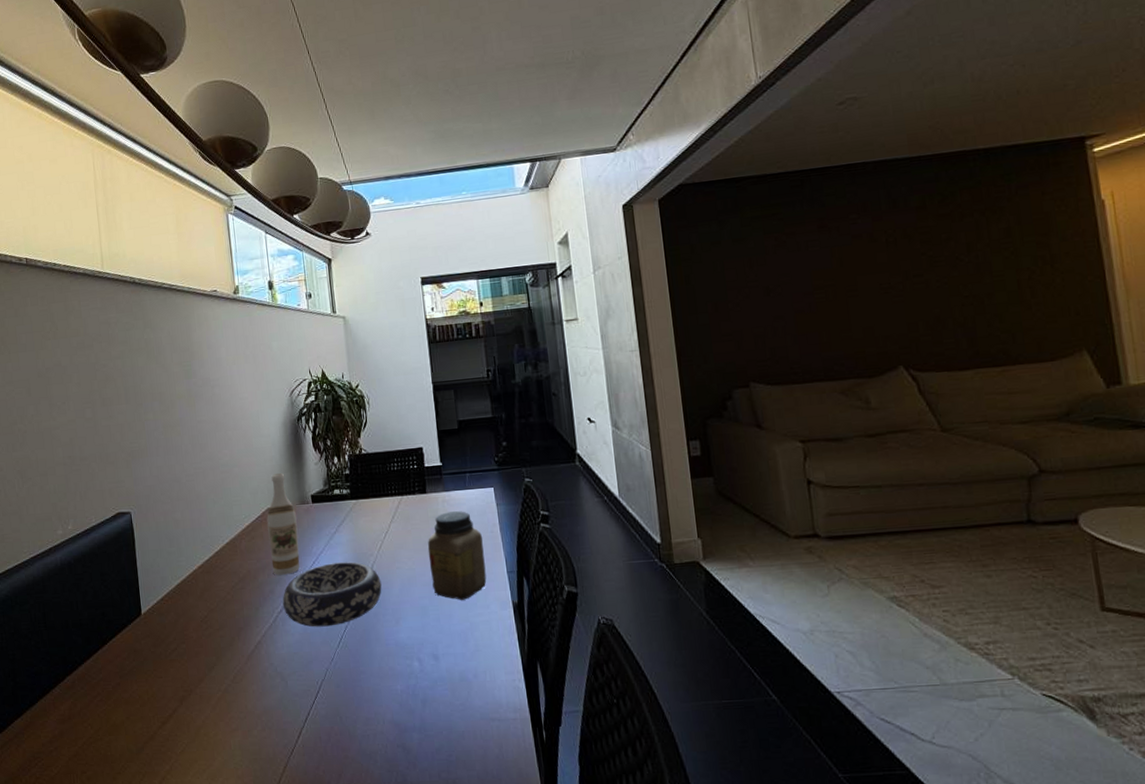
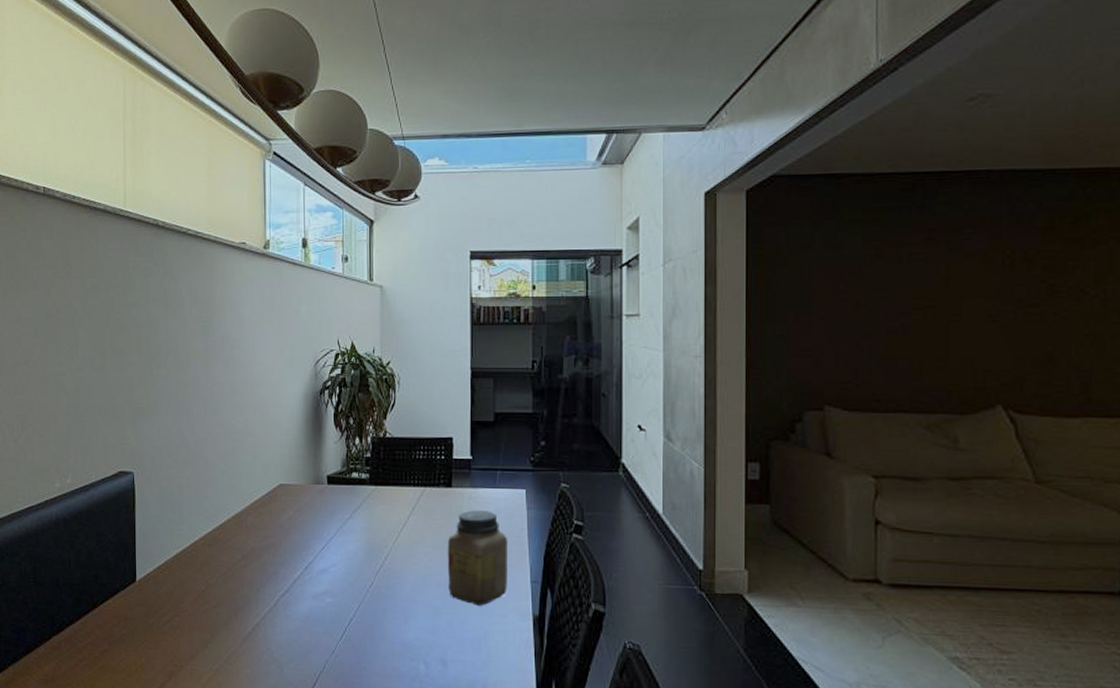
wine bottle: present [267,473,300,575] -> none [277,449,309,557]
decorative bowl: present [282,561,382,627] -> none [286,550,393,617]

